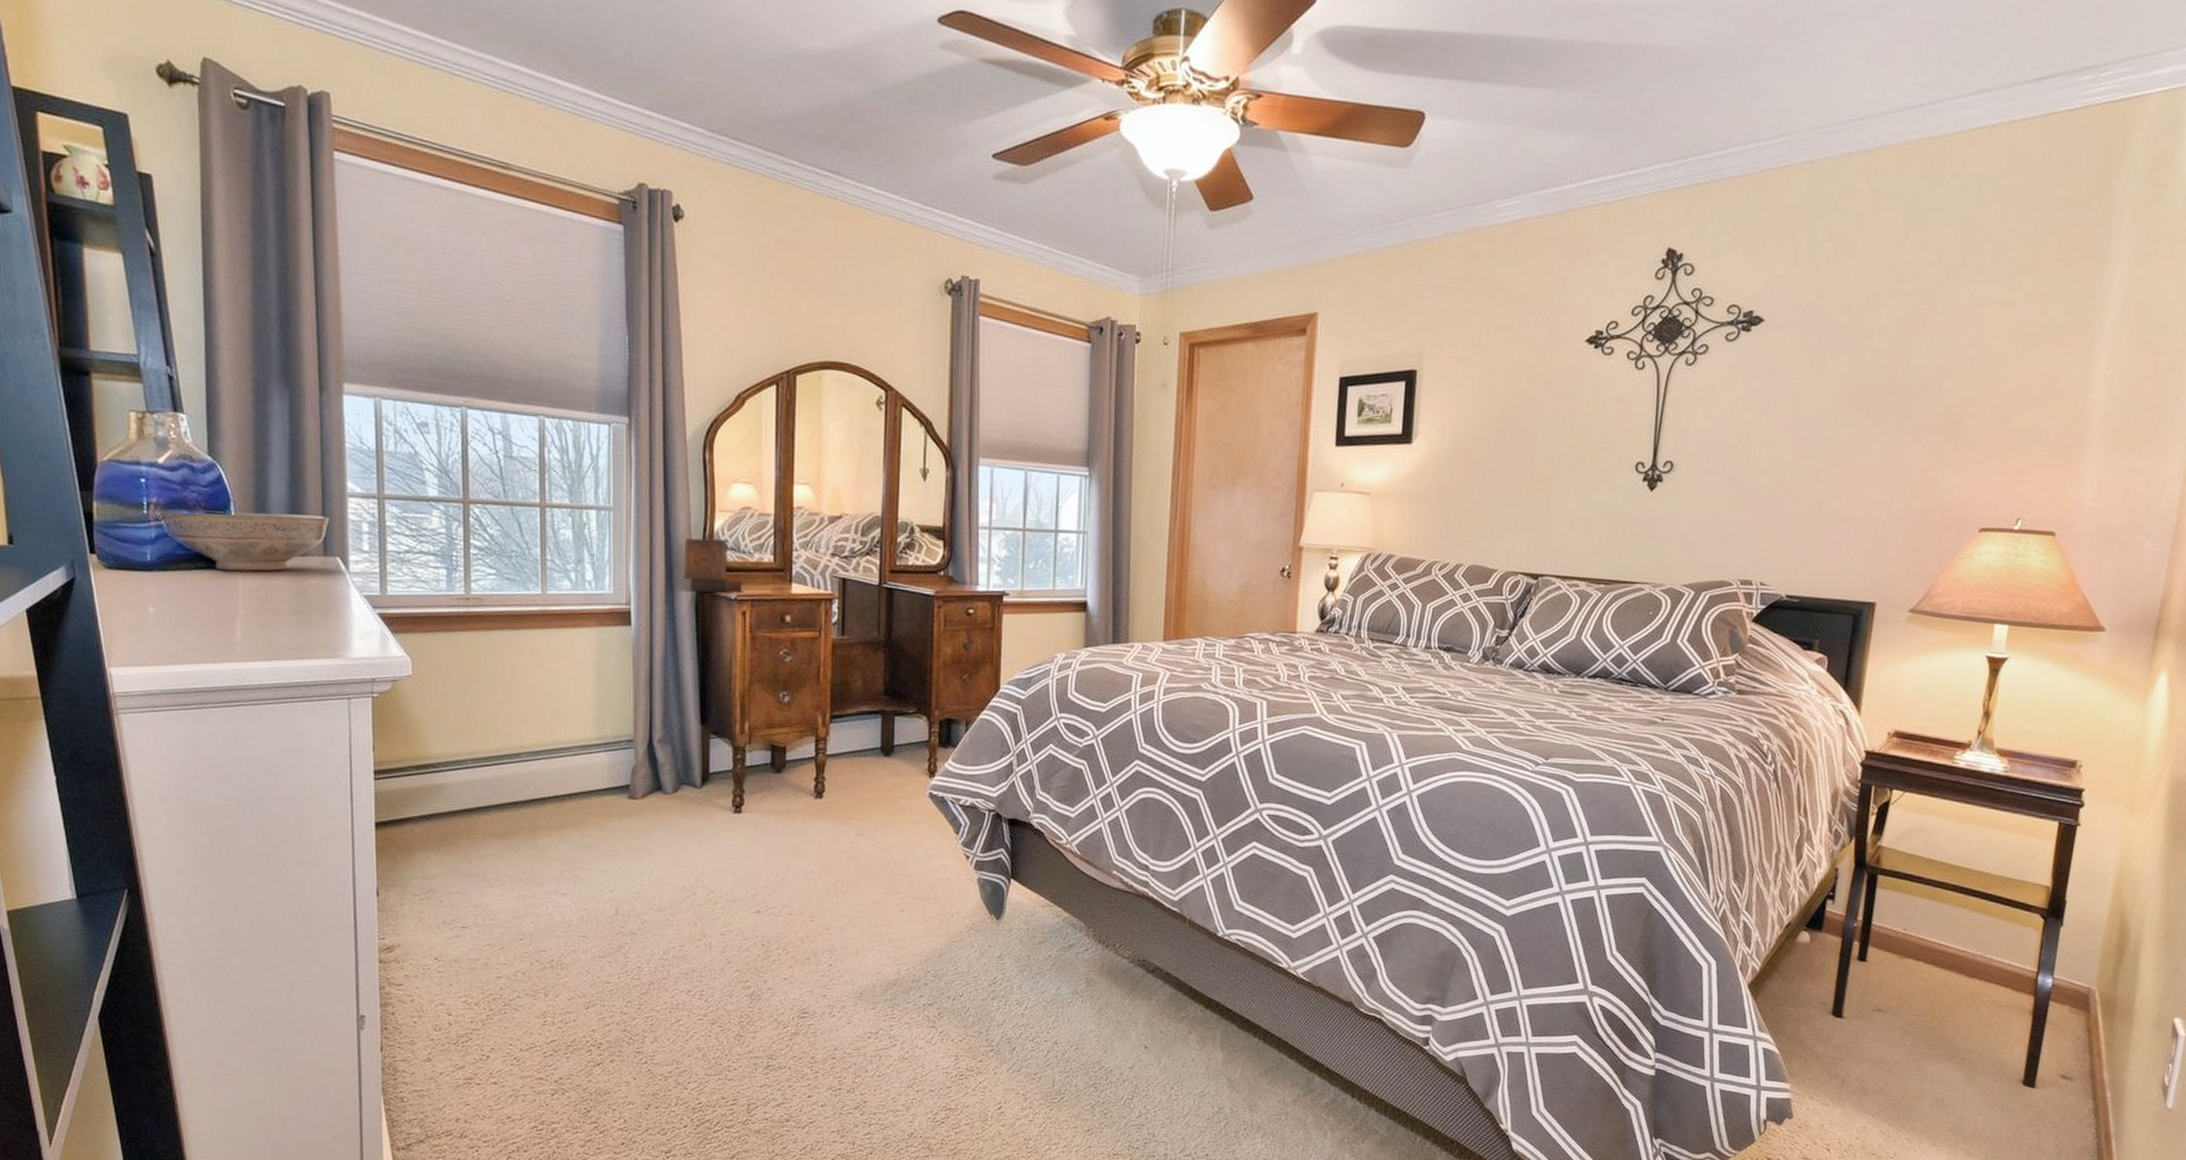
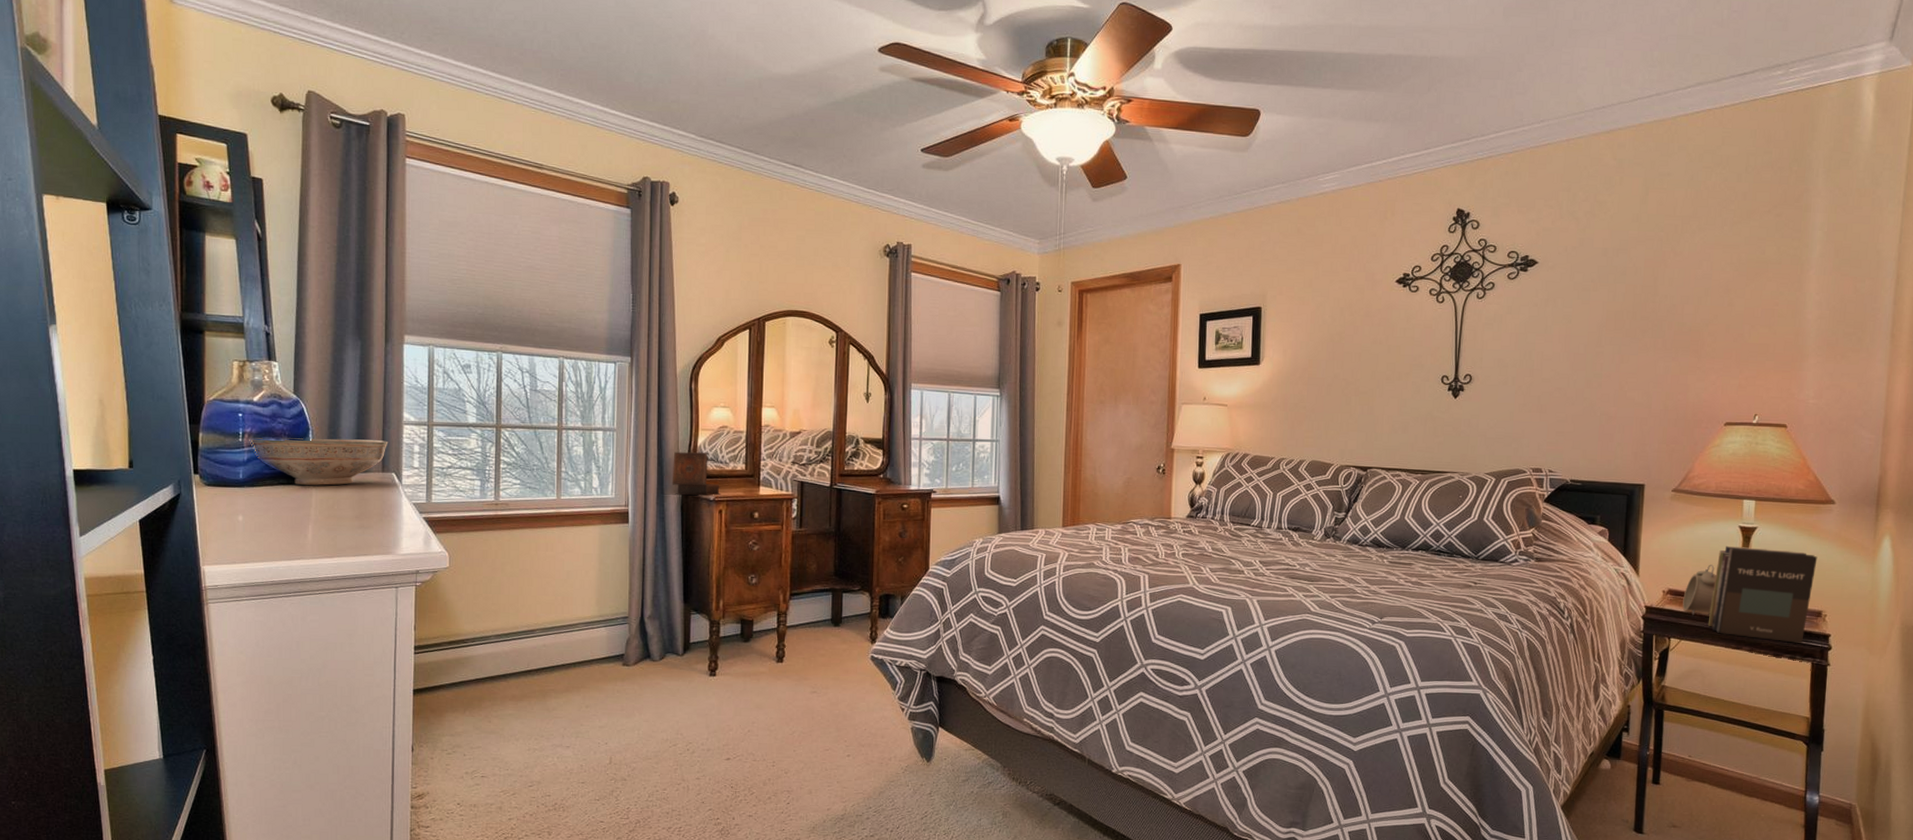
alarm clock: none [1910,701,1954,764] -> present [1682,564,1716,616]
books: none [1938,679,2078,799] -> present [1707,545,1818,643]

